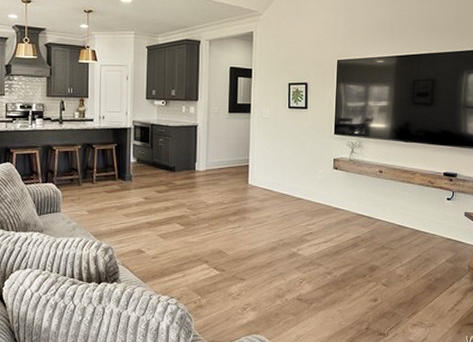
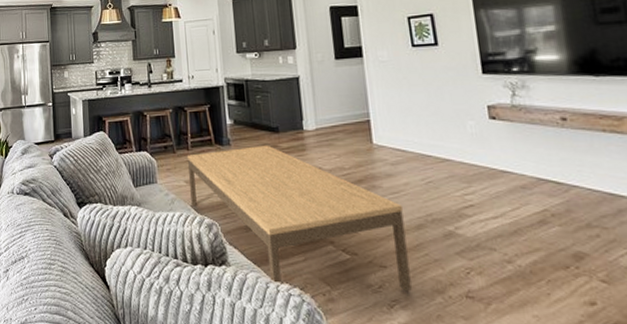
coffee table: none [91,181,264,298] -> present [187,145,412,292]

